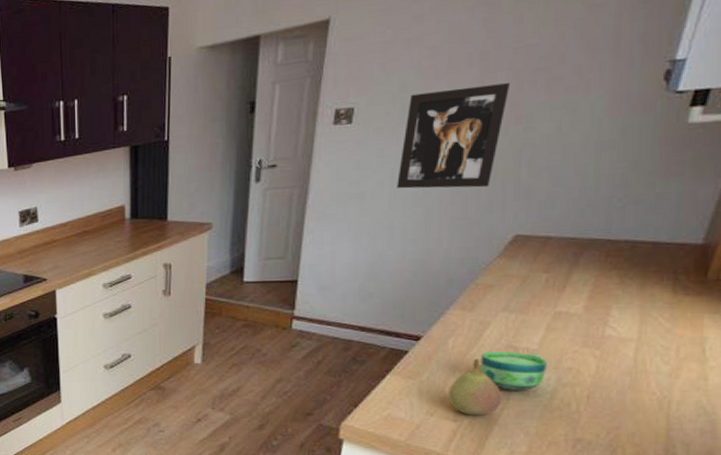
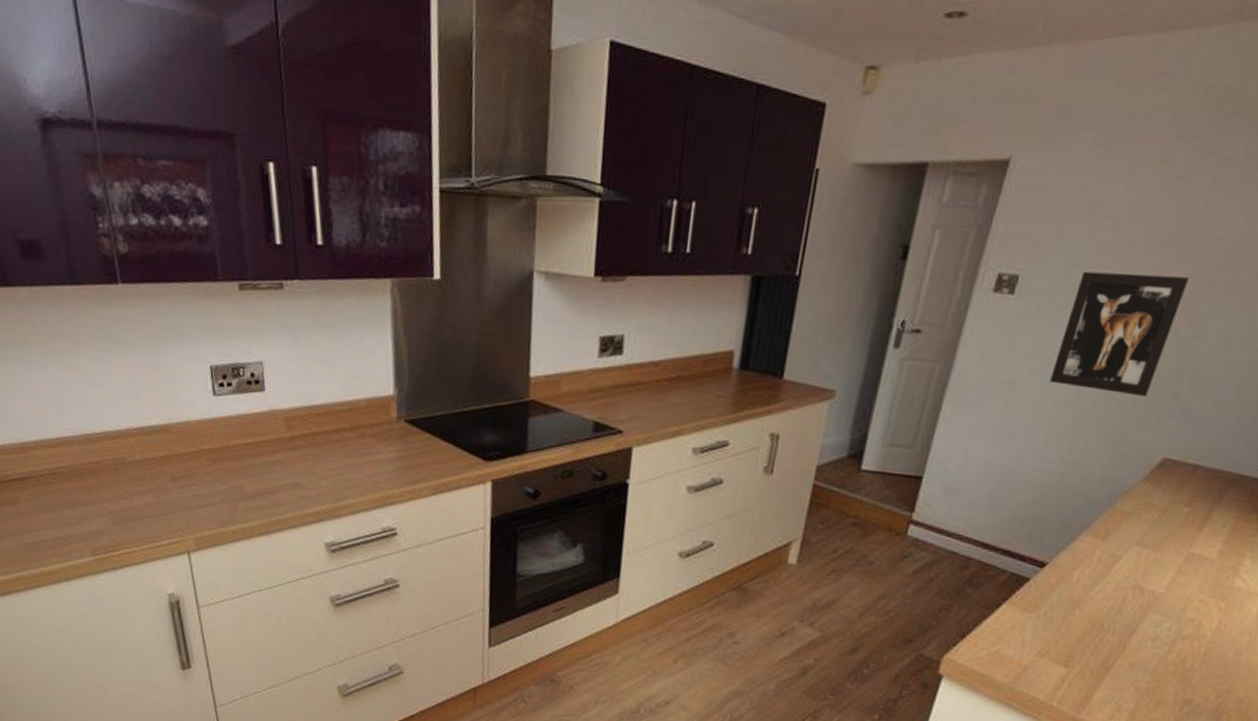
fruit: present [449,359,501,416] -> none [1063,596,1119,663]
cup: present [480,351,547,392] -> none [1101,589,1171,640]

